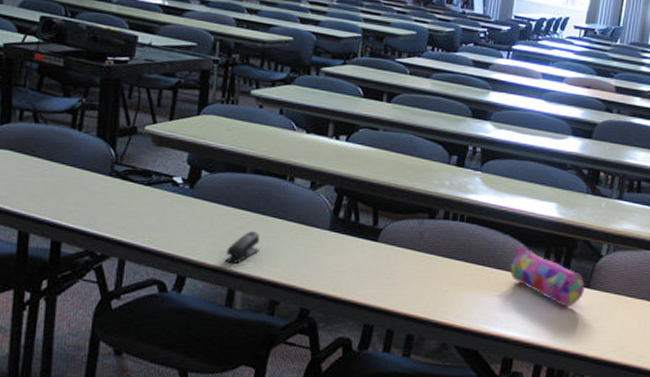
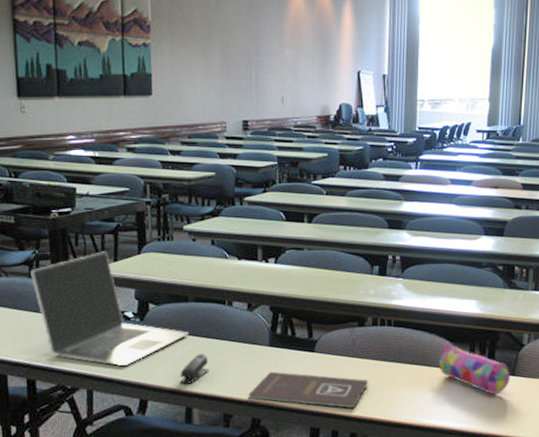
laptop: none [73,108,242,237] -> present [31,251,189,367]
book: none [299,258,433,308] -> present [248,371,368,409]

